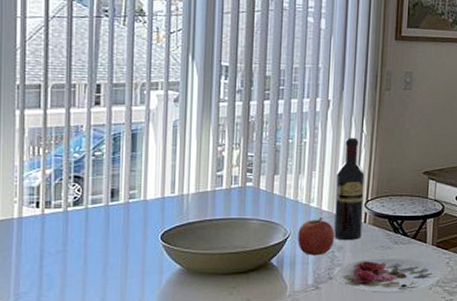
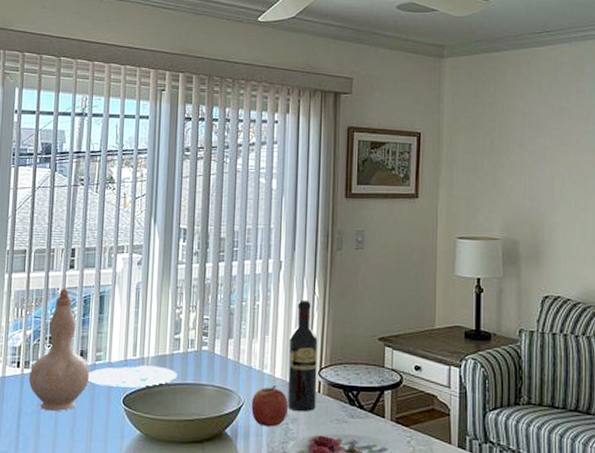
vase: none [51,125,123,251] -> present [28,288,90,412]
plate: none [121,202,220,224] -> present [89,365,177,388]

